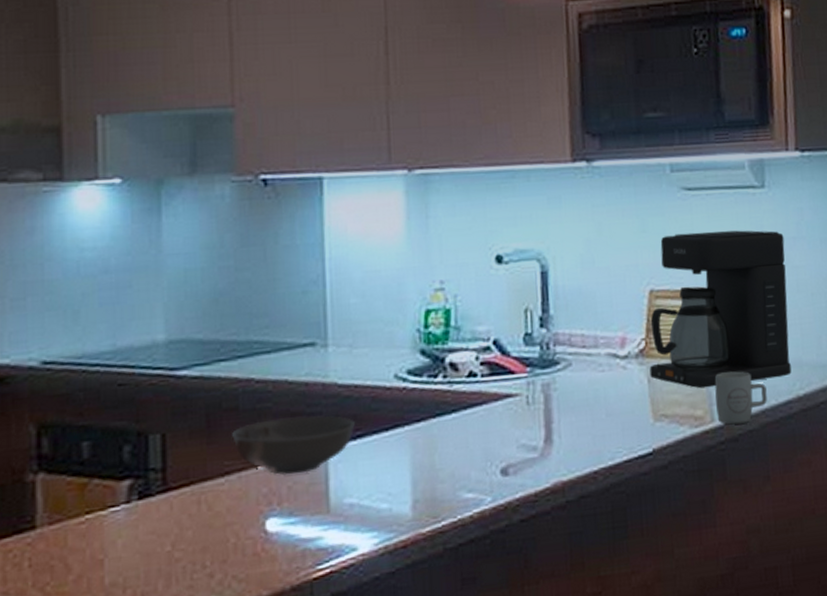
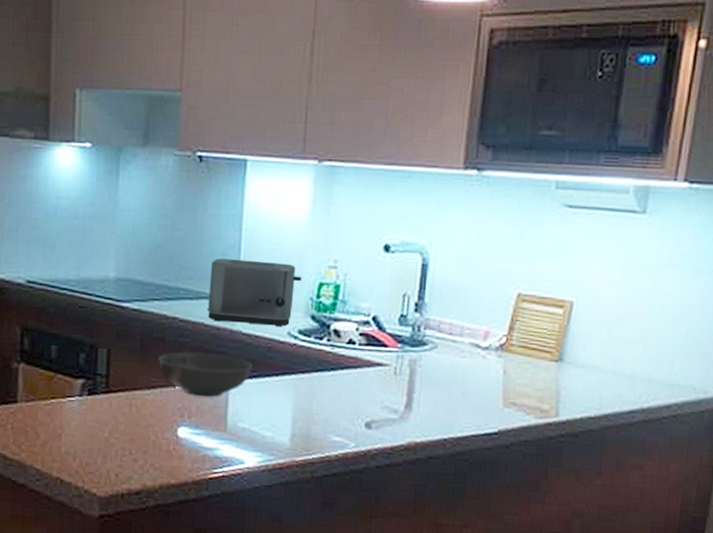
toaster: none [289,292,404,376] -> present [207,258,302,326]
coffee maker: present [649,230,792,389] -> none [506,246,656,389]
mug: present [714,371,767,425] -> none [561,376,613,423]

